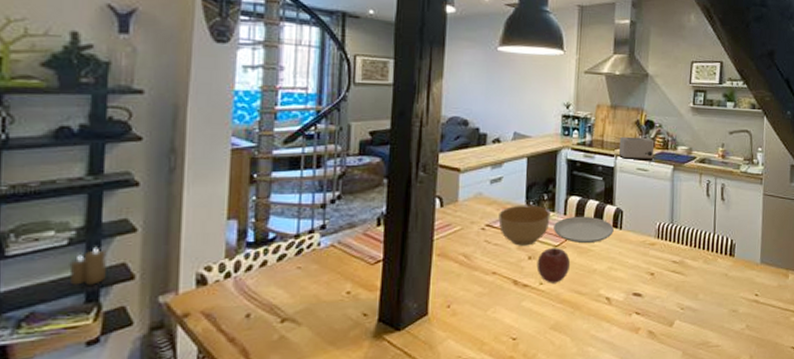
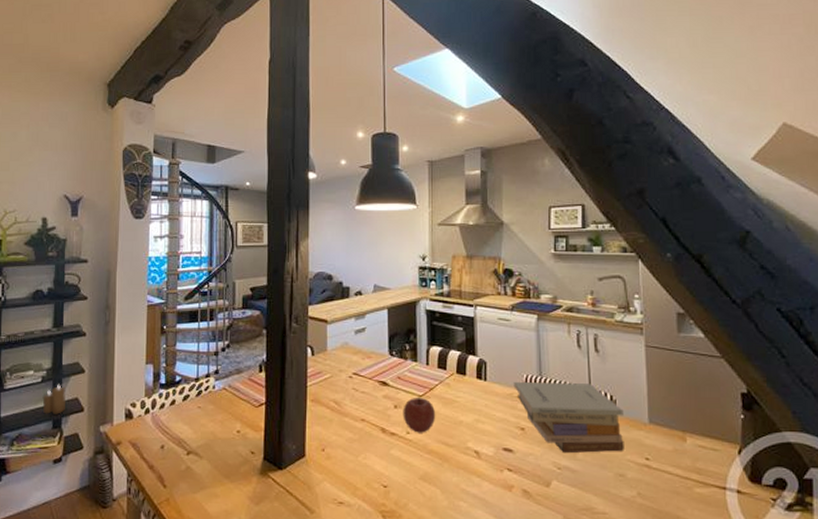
bowl: present [498,205,551,246] -> none [364,354,413,395]
plate: present [554,216,614,244] -> none [417,366,478,395]
toaster: present [618,136,655,161] -> none [477,286,515,310]
books: none [647,229,741,295] -> present [513,381,624,454]

